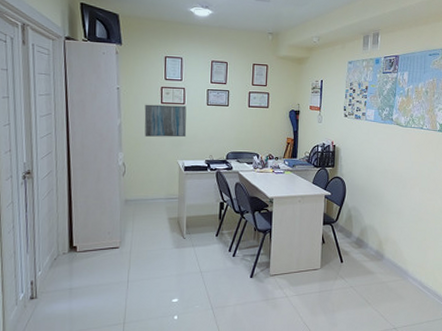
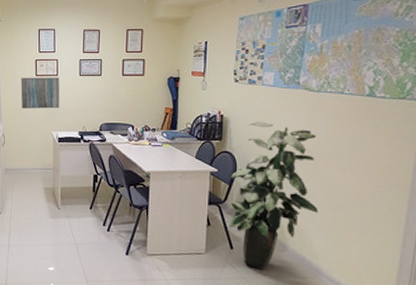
indoor plant: none [339,151,406,278] -> present [228,121,319,270]

